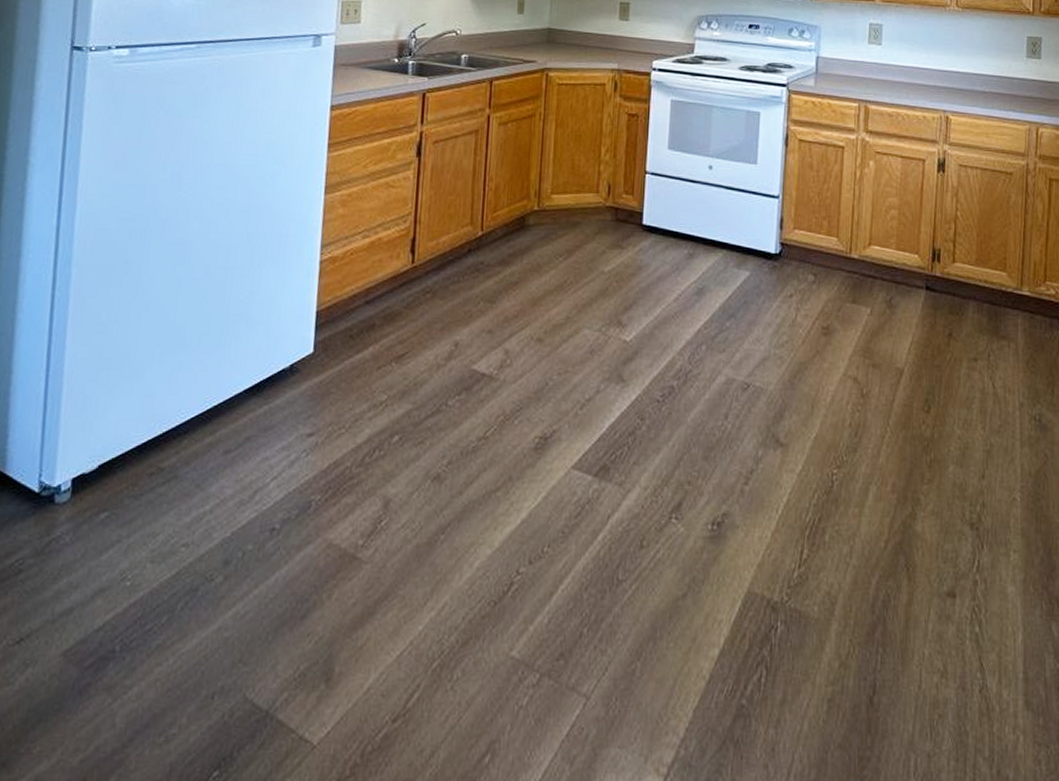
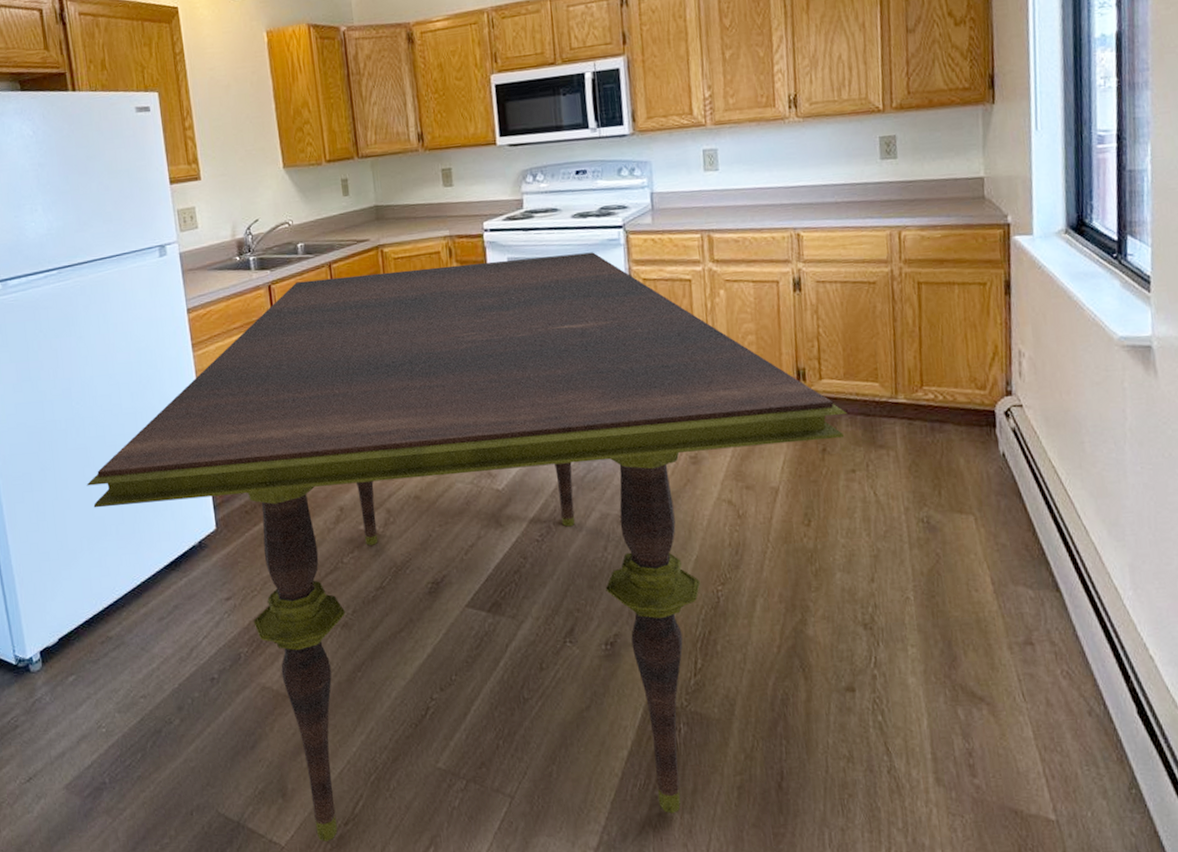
dining table: none [174,93,976,741] -> present [86,252,848,842]

